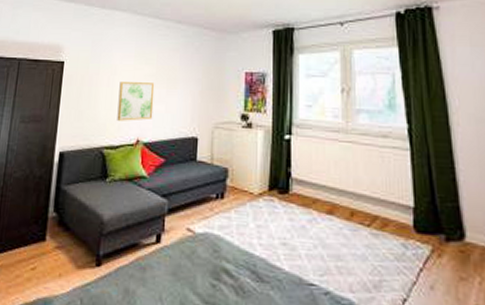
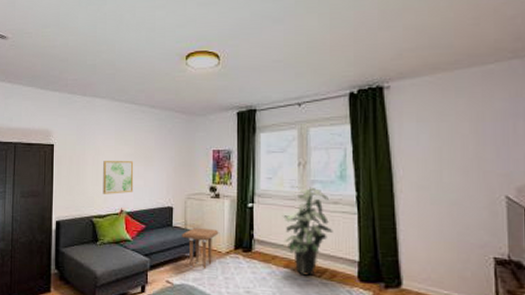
side table: none [207,162,251,215] -> present [182,227,219,270]
indoor plant: none [324,113,383,225] -> present [282,184,333,276]

